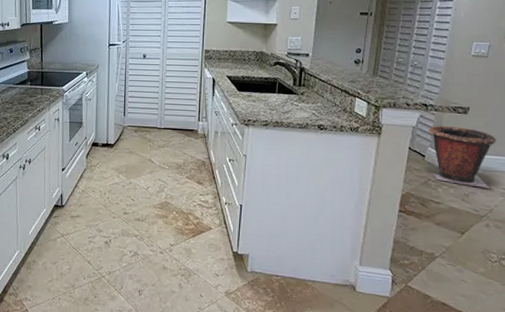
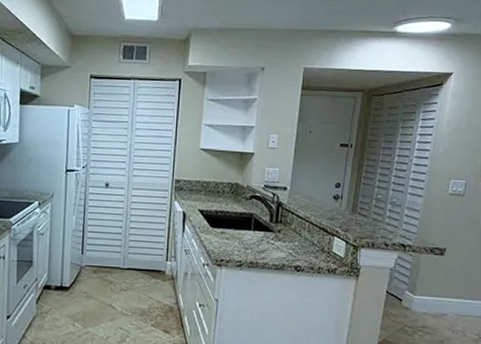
waste bin: present [428,126,496,188] -> none [405,268,471,334]

